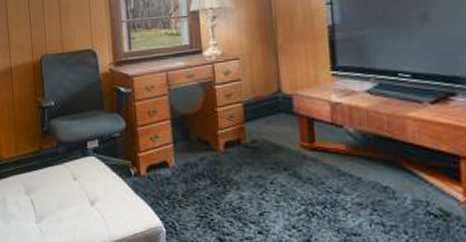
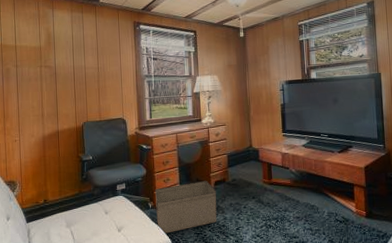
storage bin: none [137,140,230,214] -> present [154,180,217,235]

